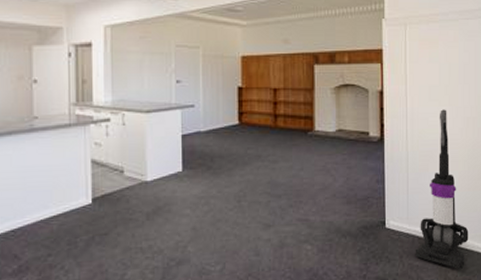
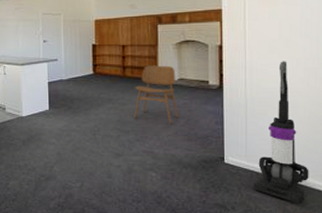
dining chair: none [287,113,337,185] -> present [134,65,179,124]

